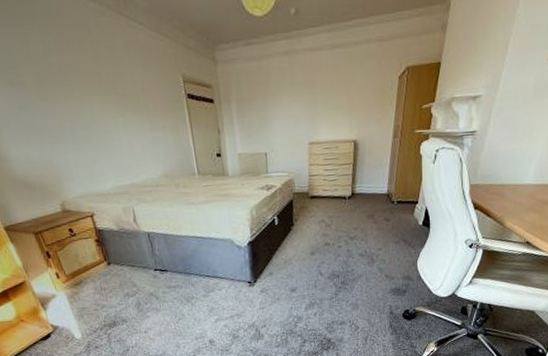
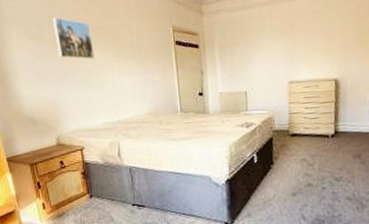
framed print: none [31,57,93,113] -> present [52,17,94,60]

